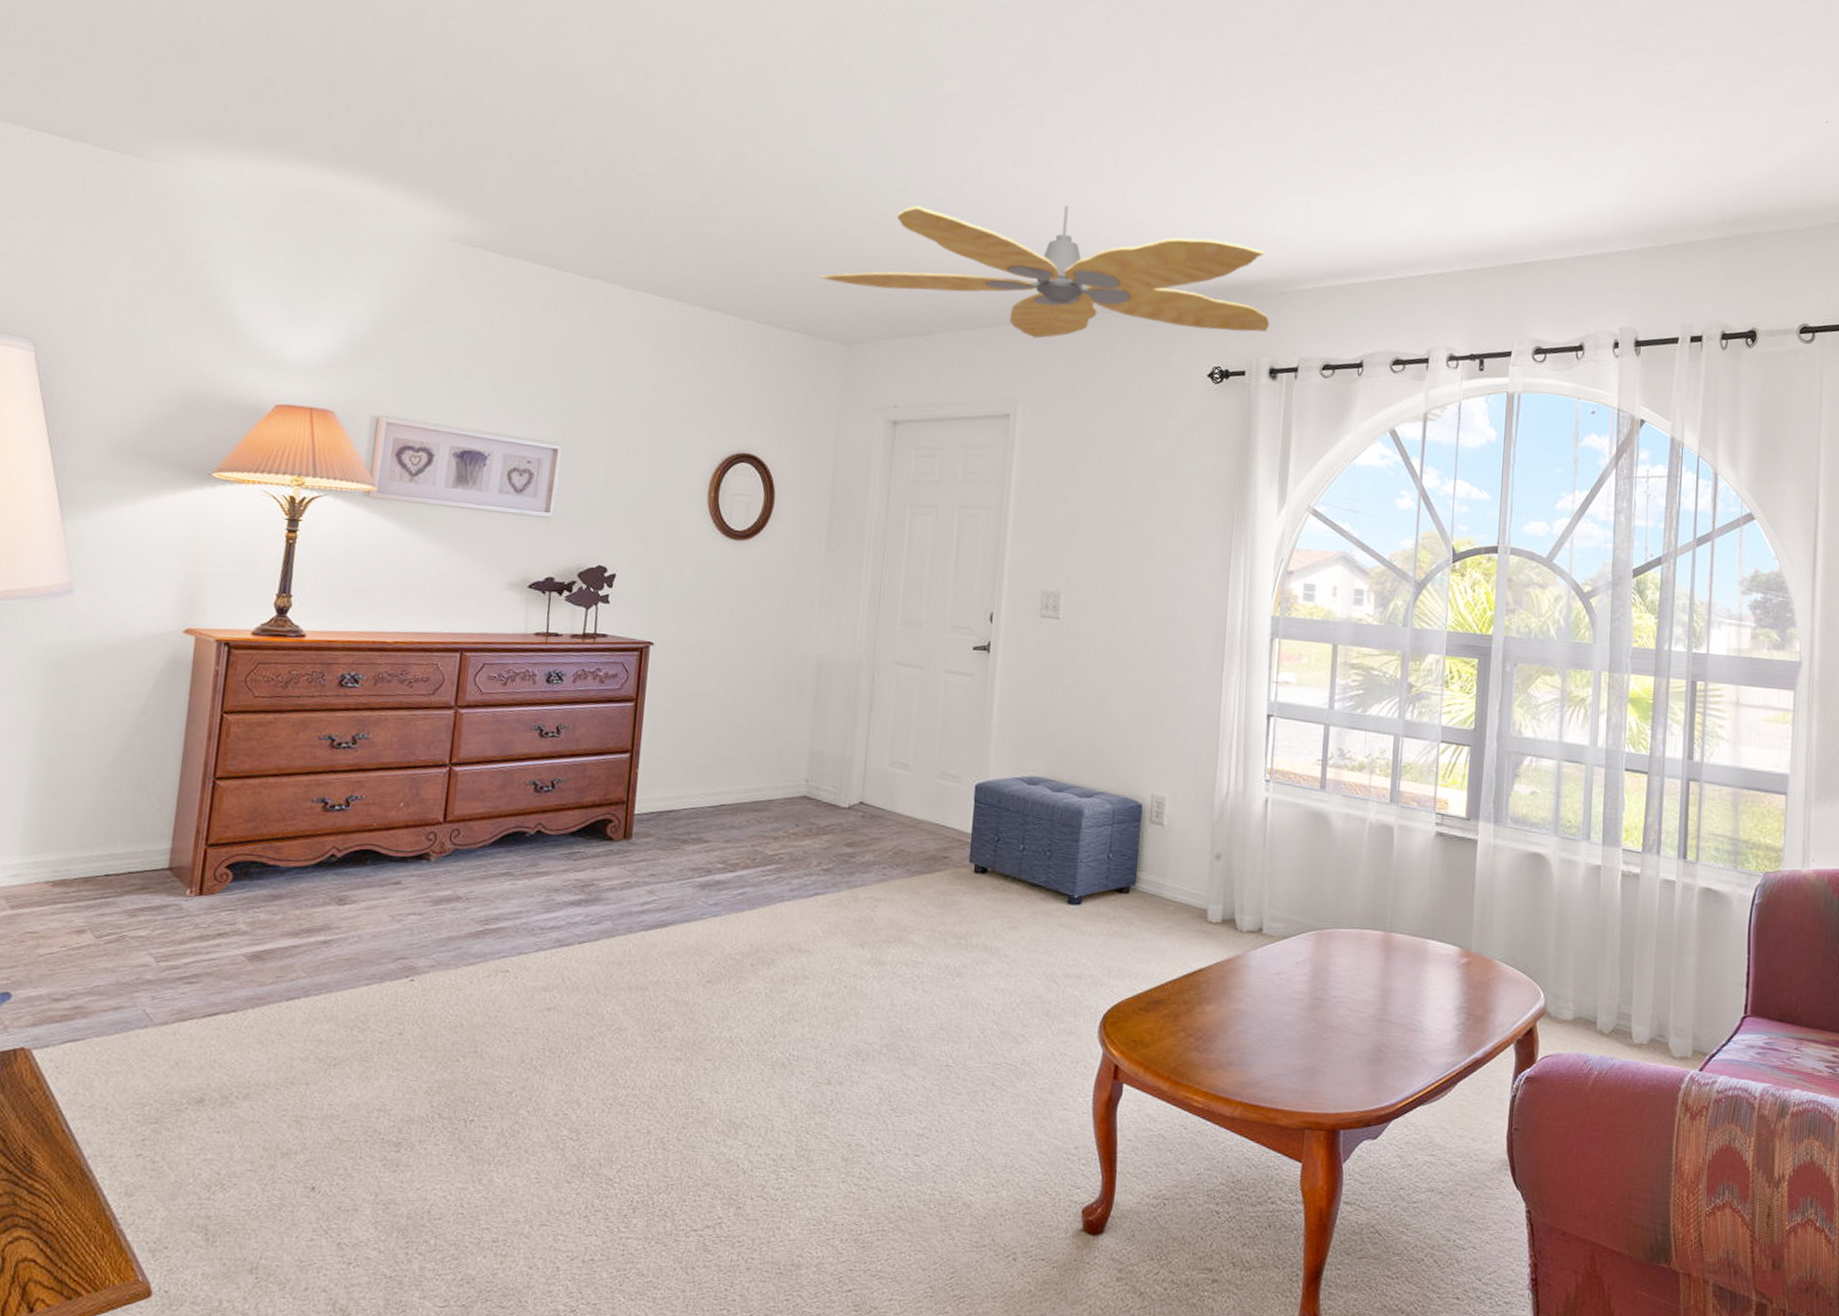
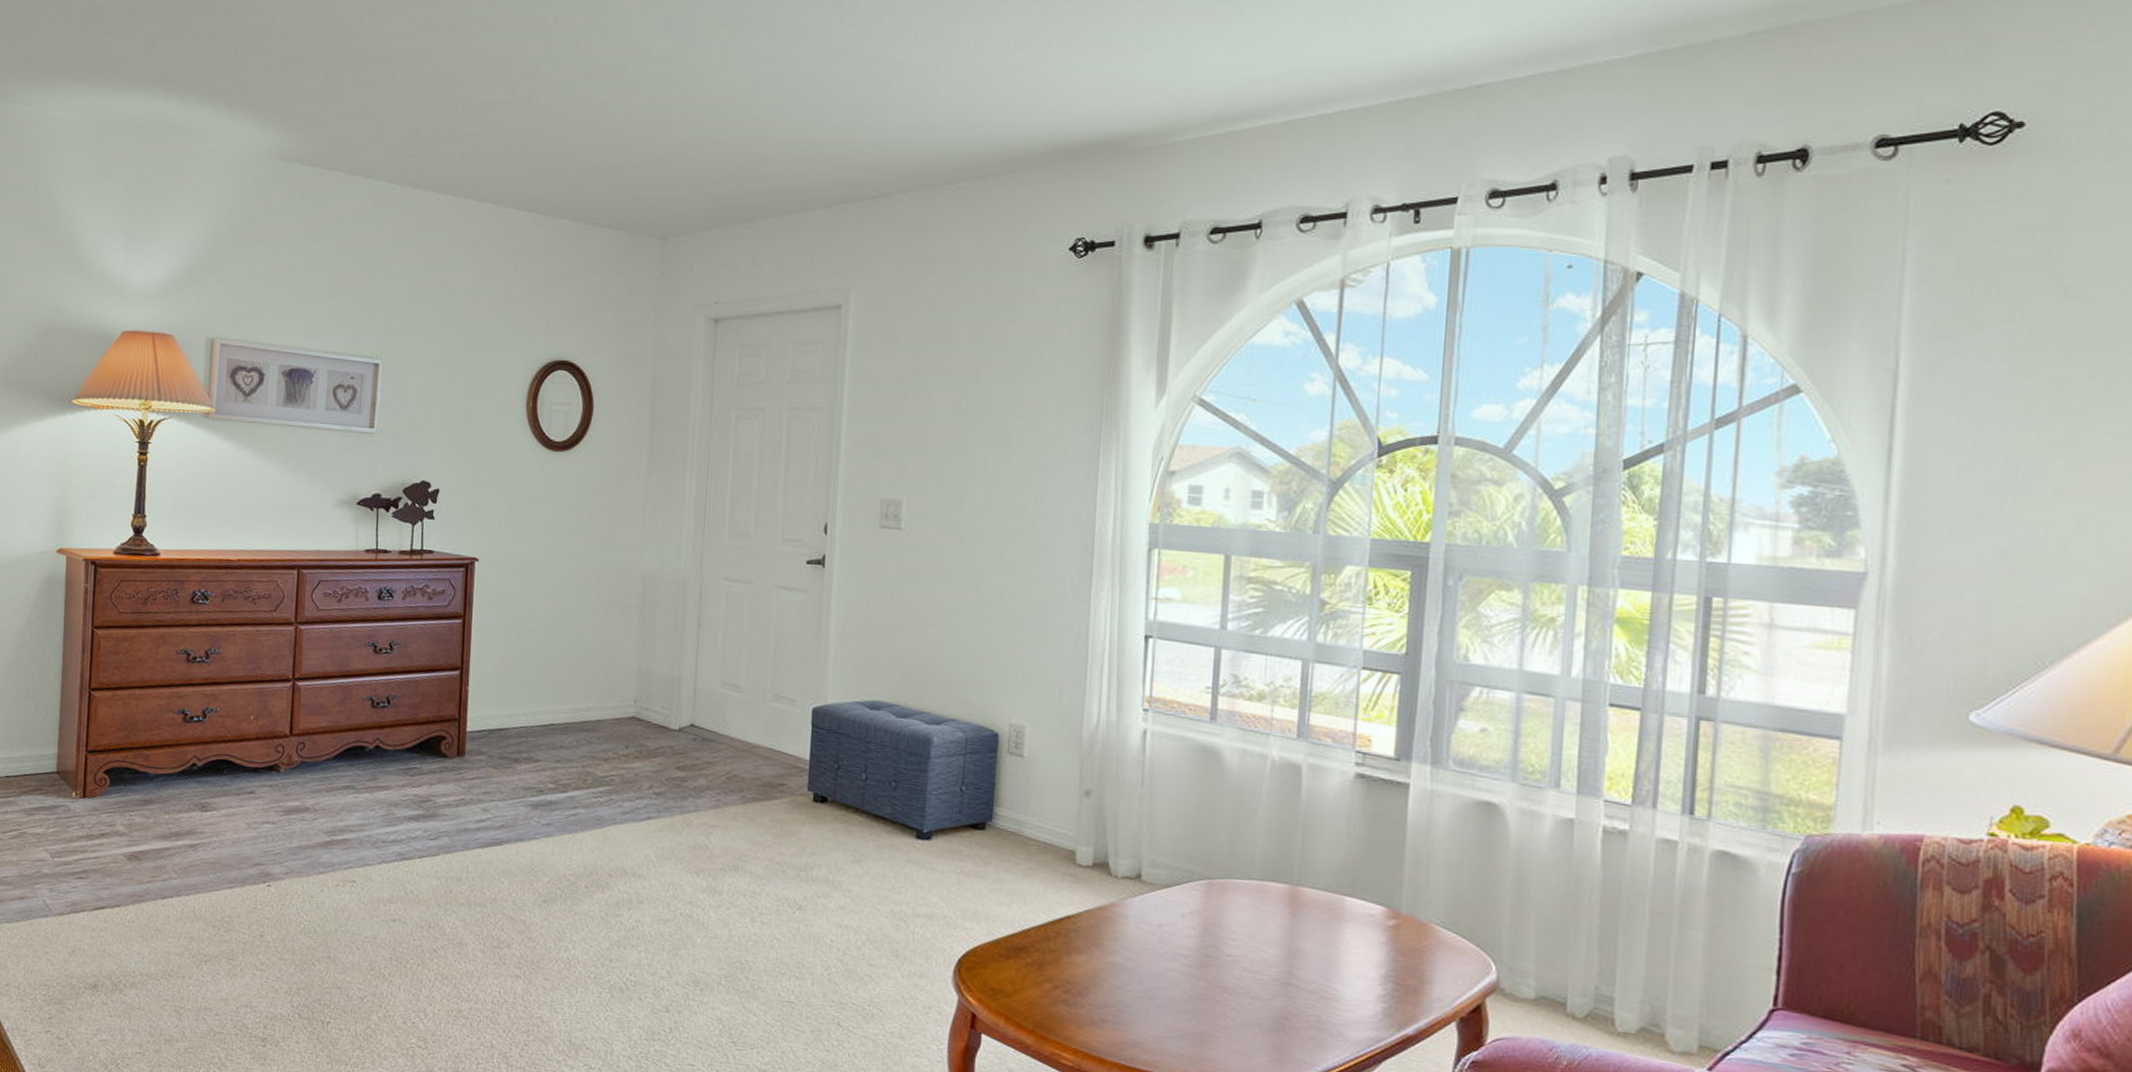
ceiling fan: present [819,205,1270,339] -> none [632,65,1145,219]

